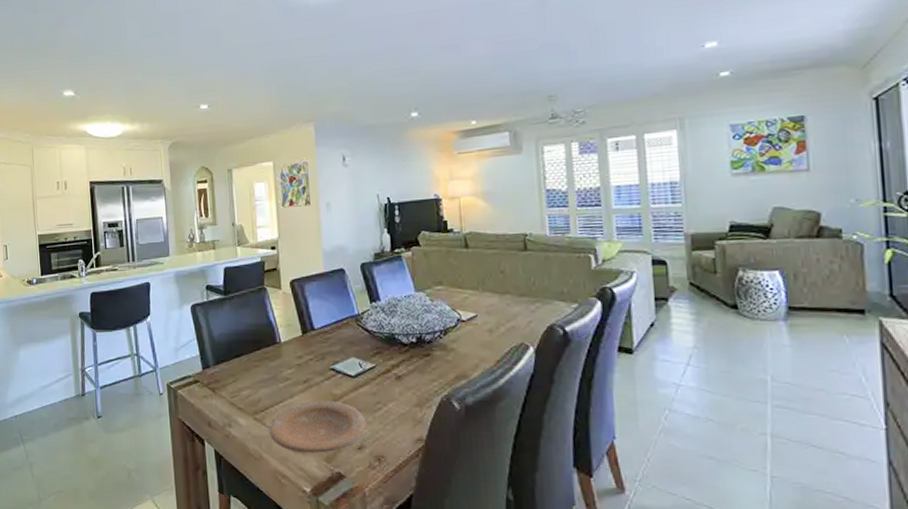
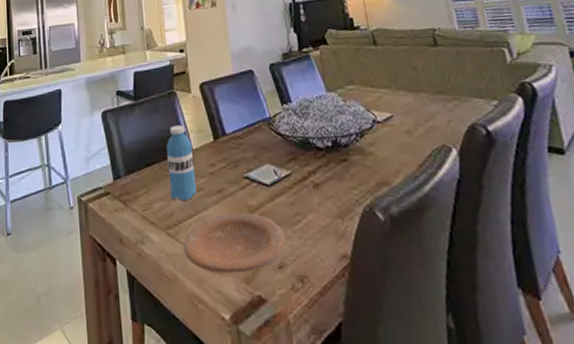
water bottle: none [255,319,284,389] -> present [166,125,197,200]

